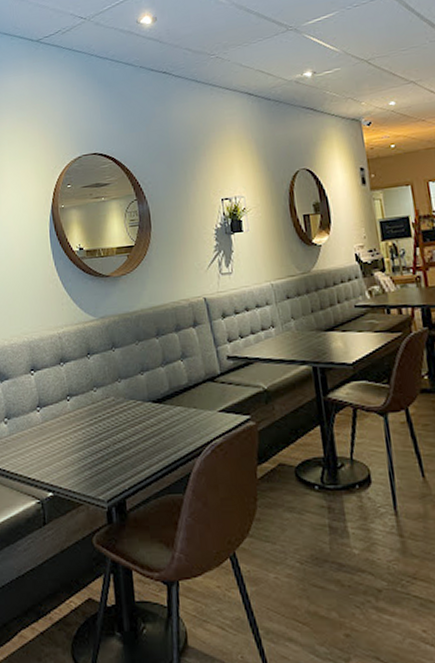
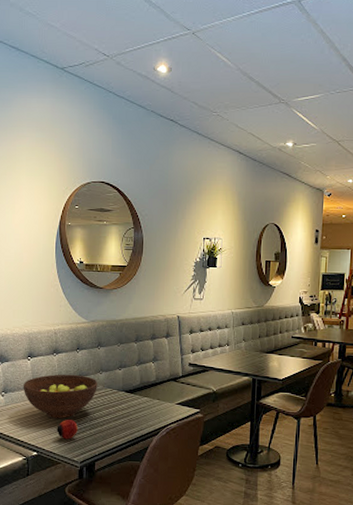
fruit bowl: none [28,386,117,445] -> present [23,374,98,418]
apple: none [73,445,99,472] -> present [57,420,78,440]

